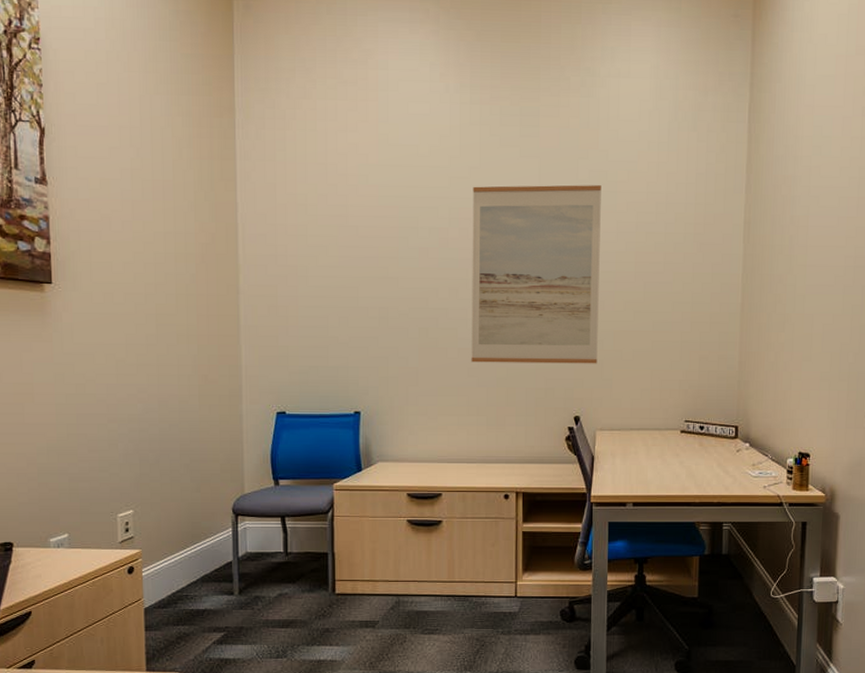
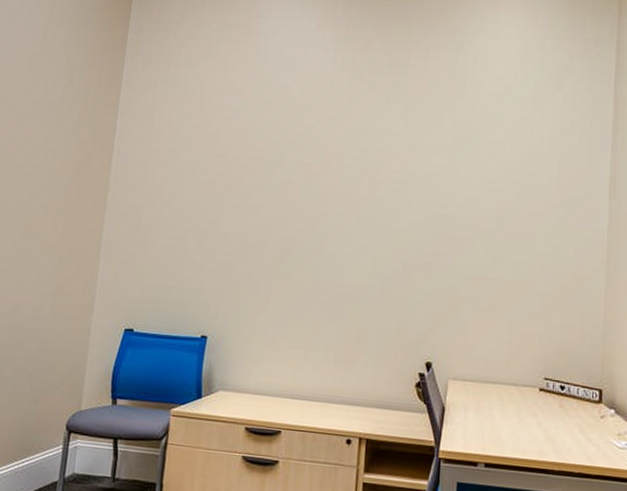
wall art: present [471,185,601,364] -> none [323,126,466,310]

